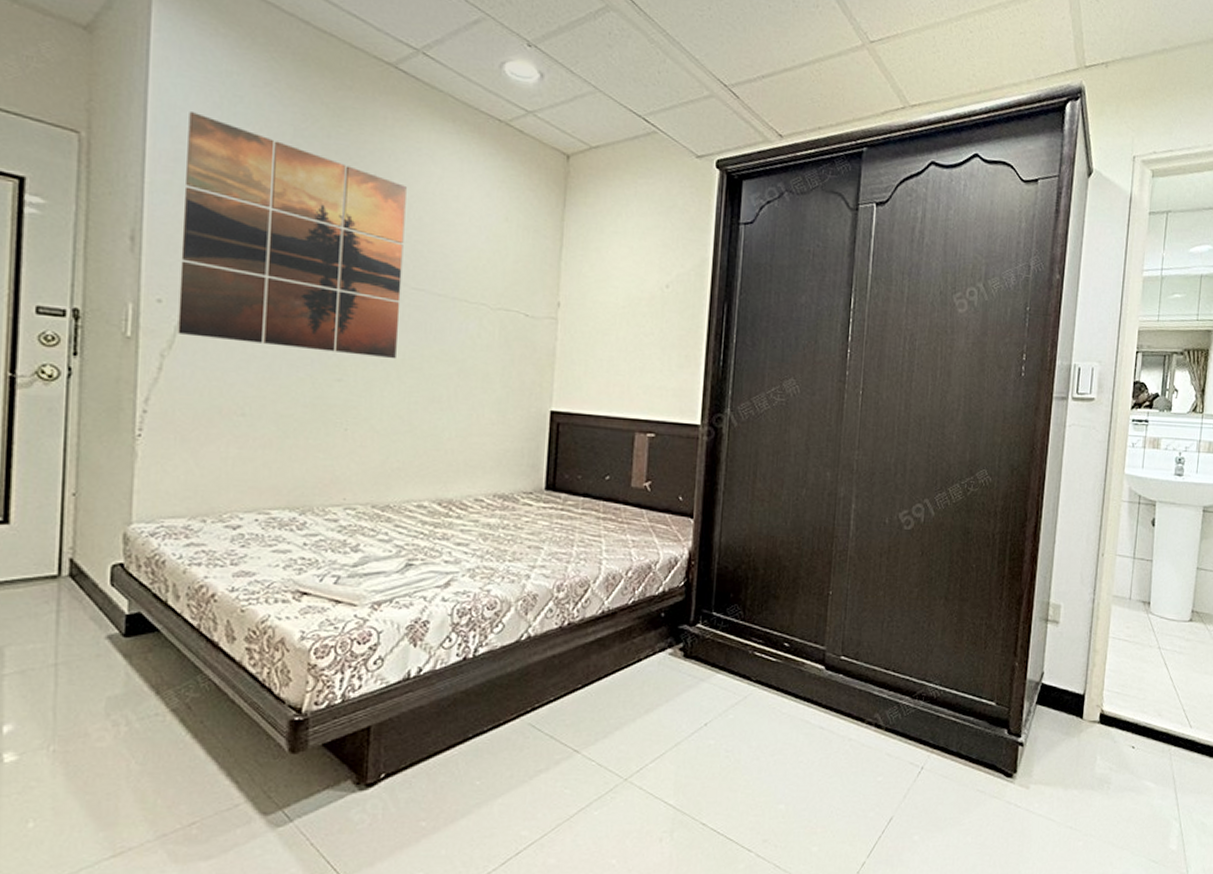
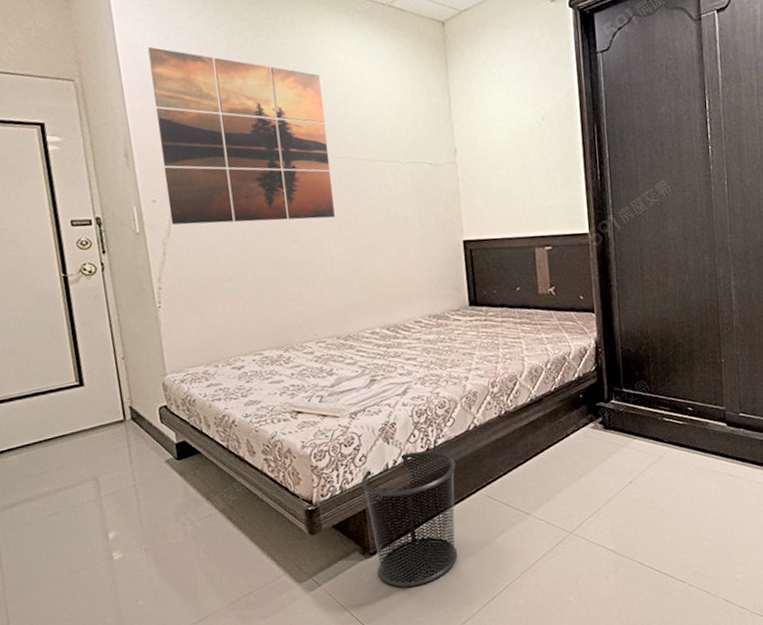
waste bin: none [370,660,497,832] -> present [360,451,458,588]

